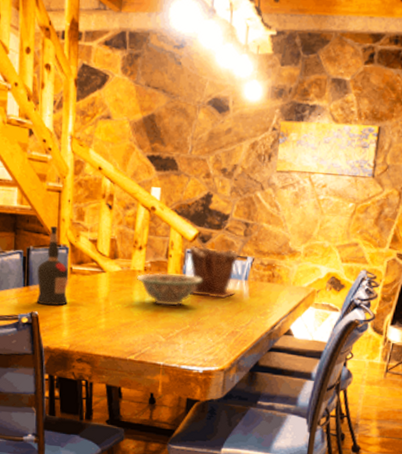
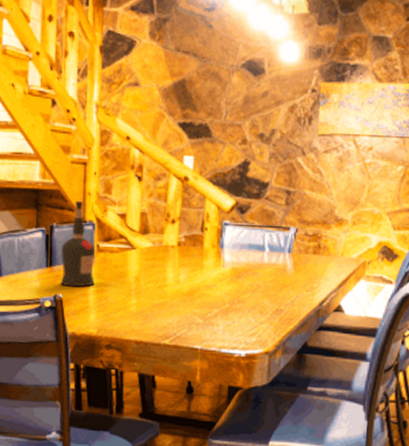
decorative bowl: present [137,273,202,306] -> none [170,247,242,284]
plant pot: present [188,246,238,299] -> none [226,218,280,274]

